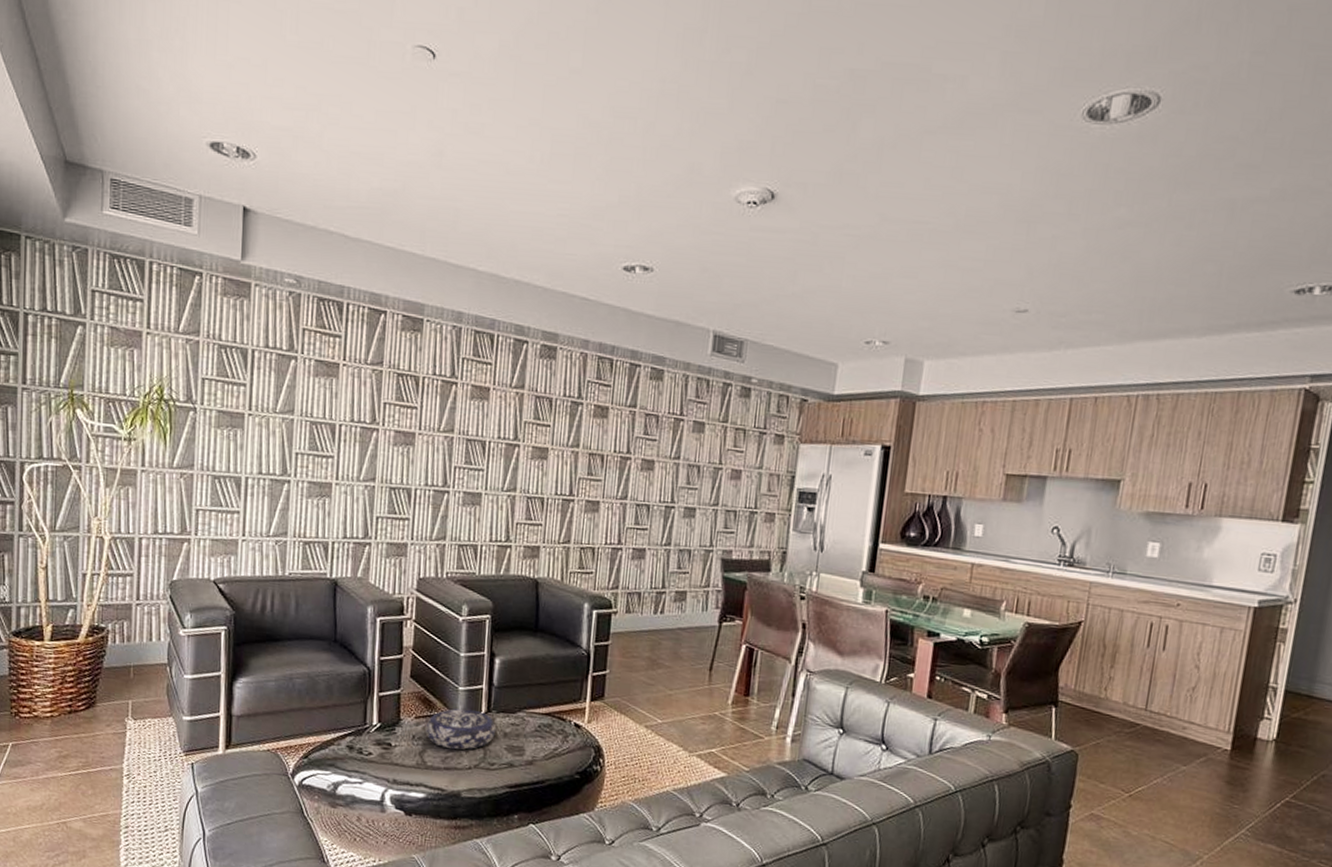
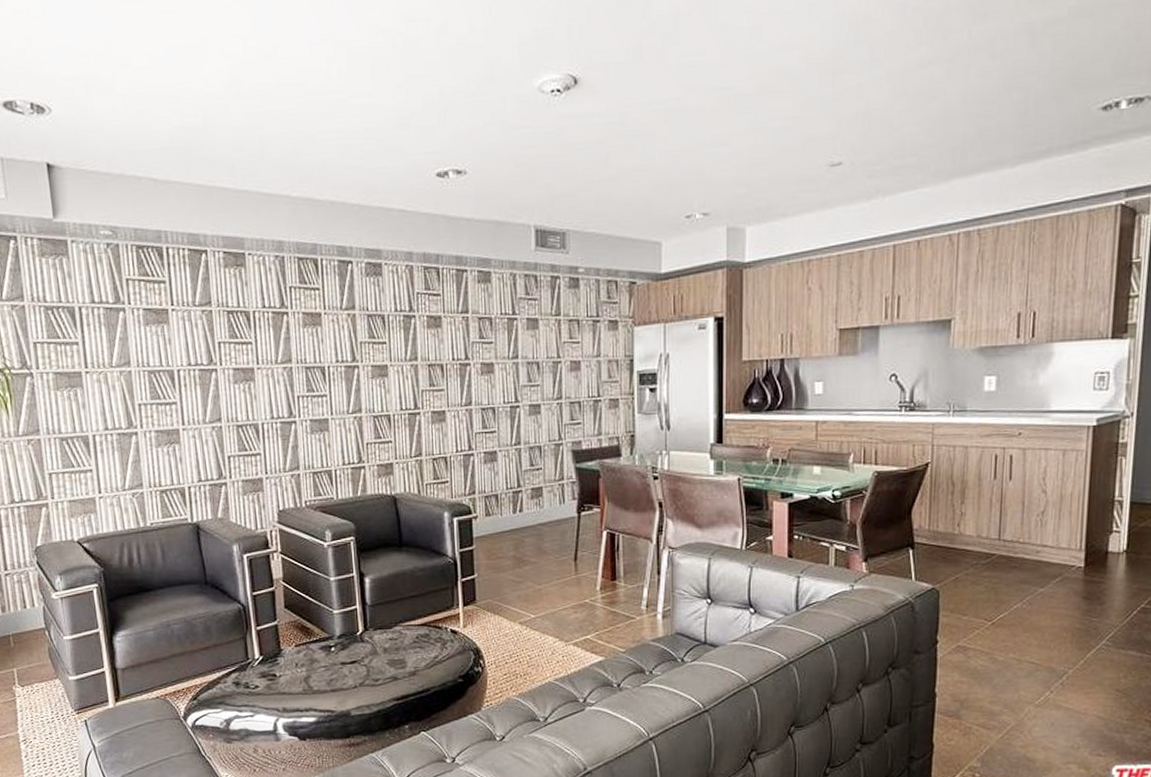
decorative bowl: present [425,709,497,750] -> none [307,630,376,672]

